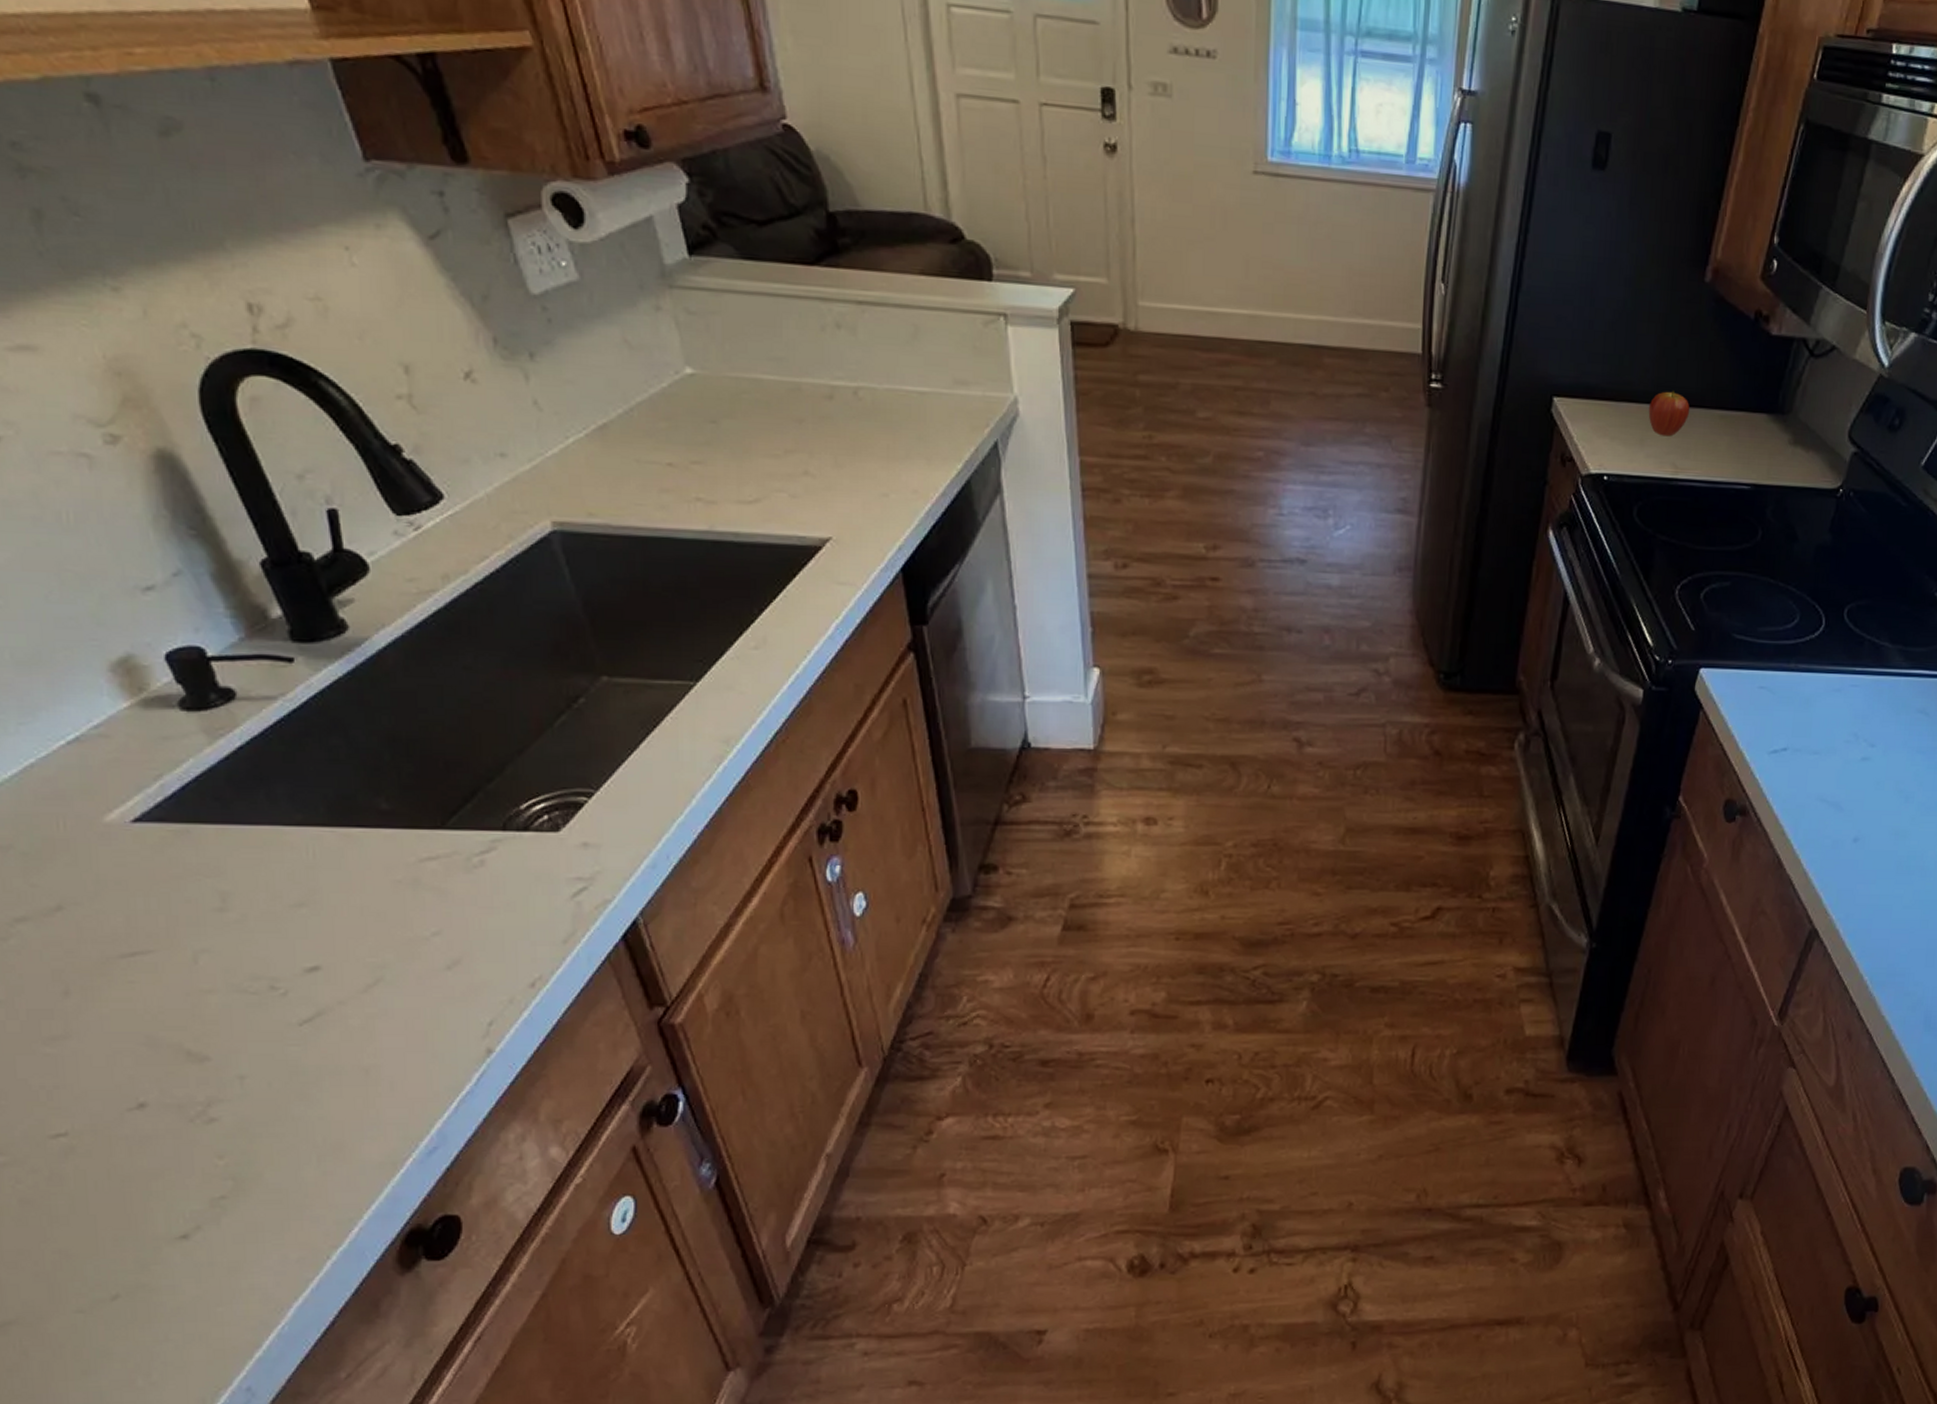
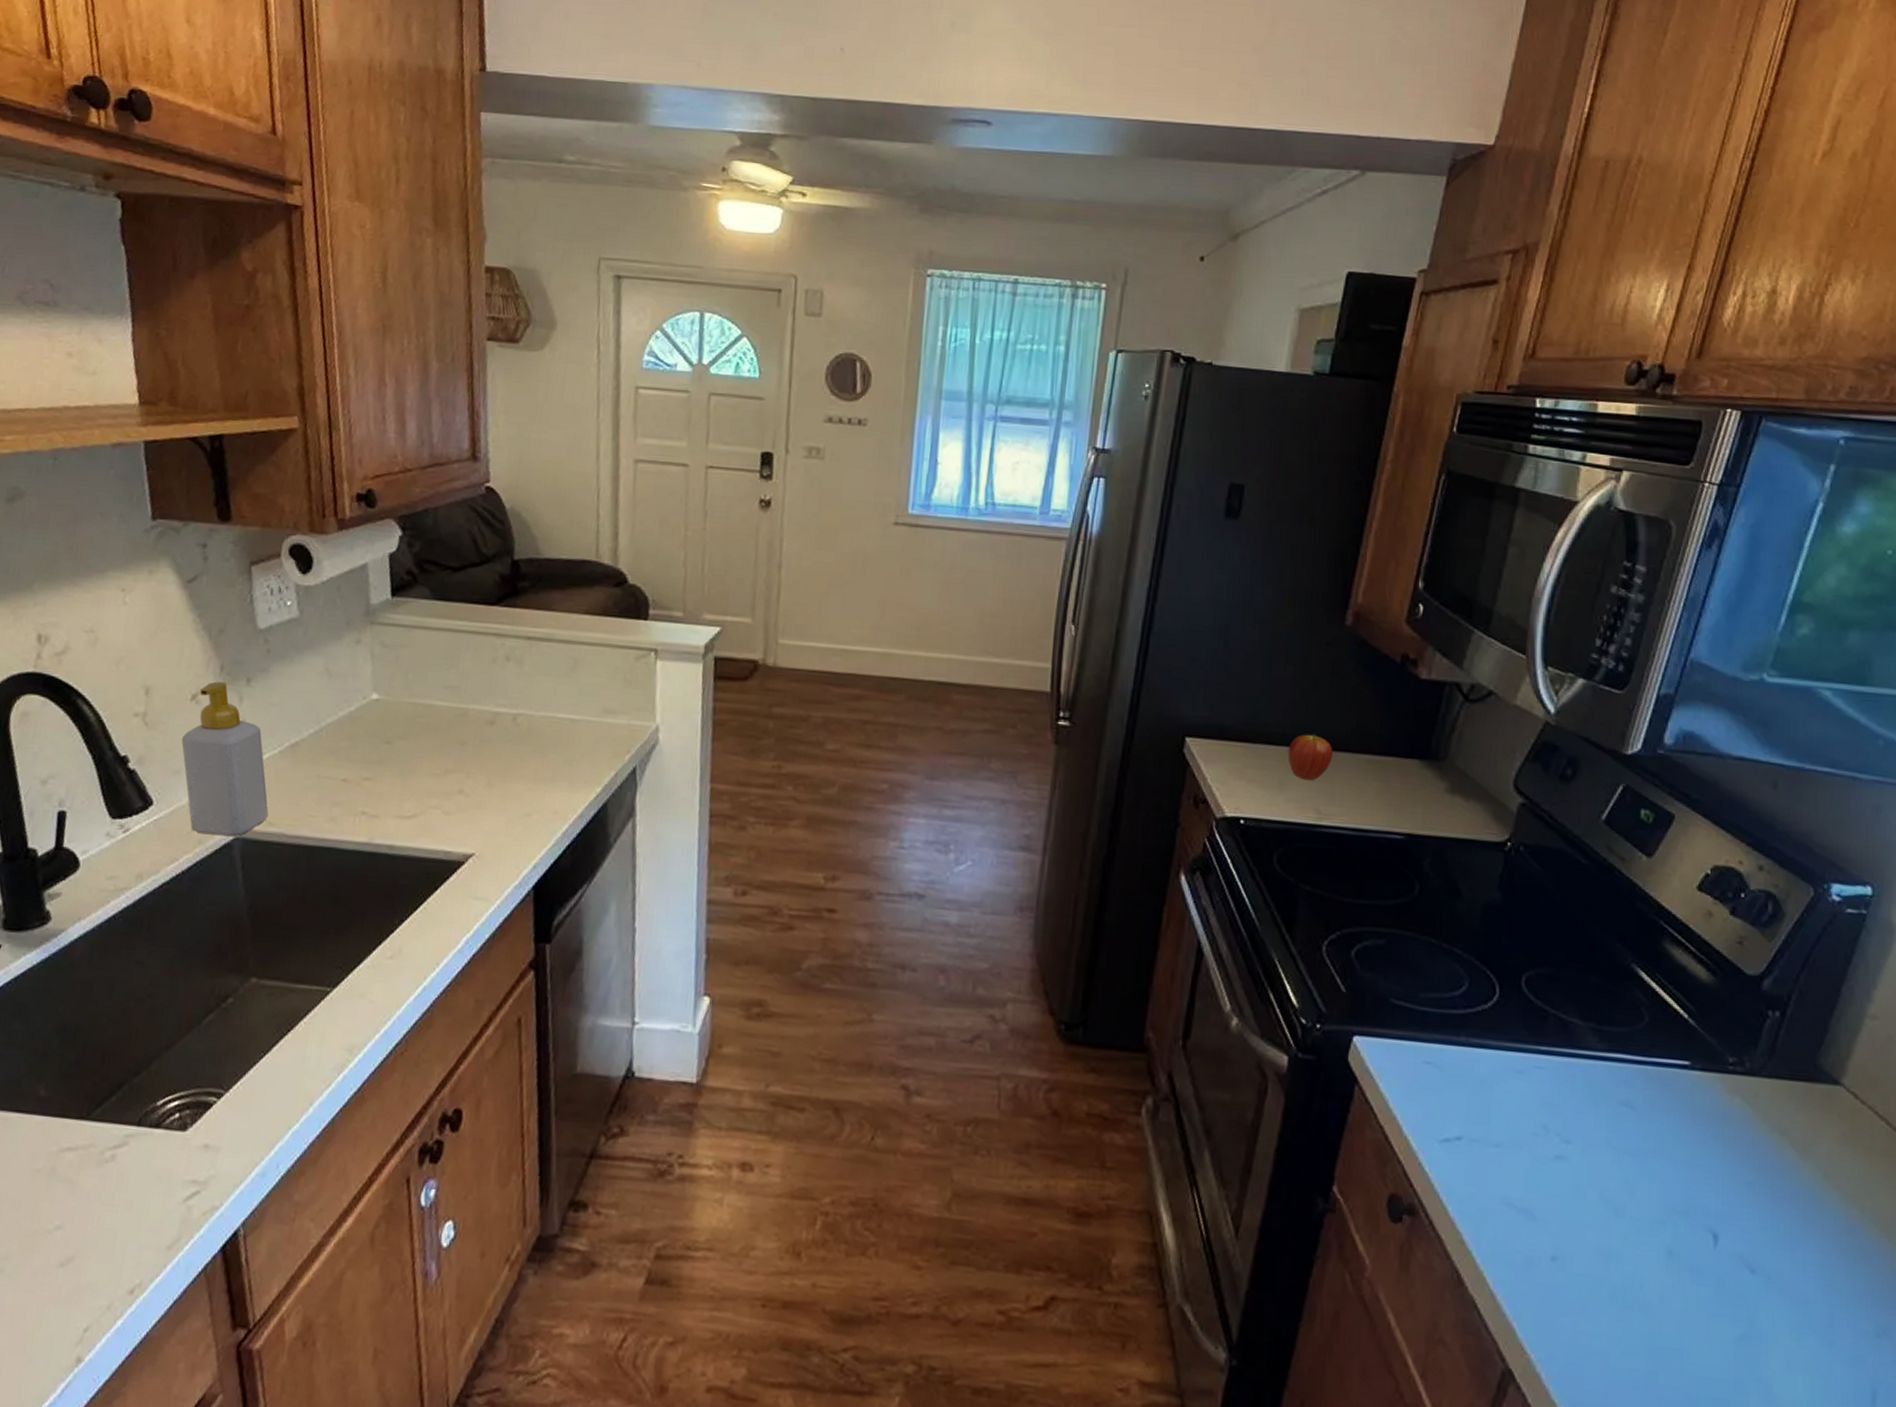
soap bottle: none [462,357,587,529] -> present [181,681,269,836]

